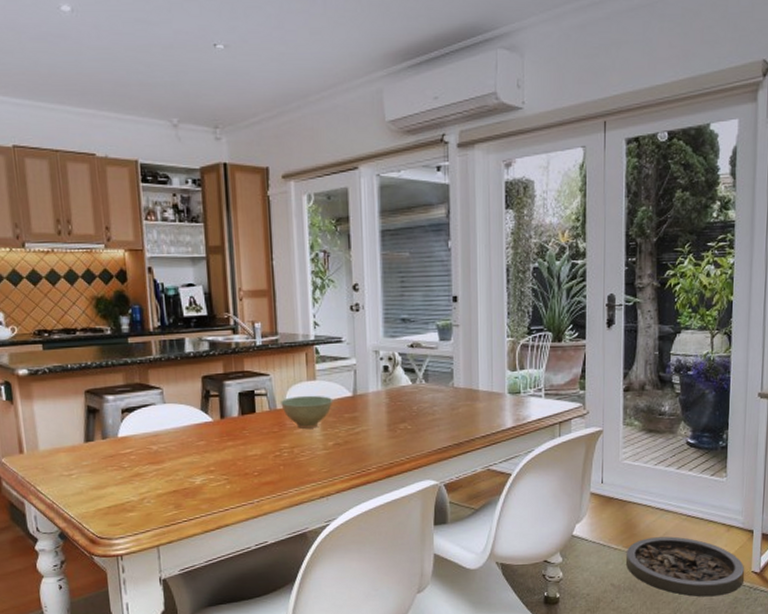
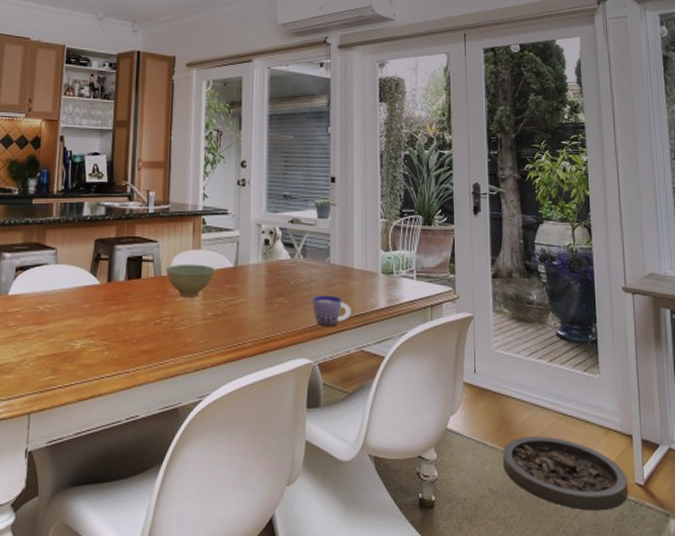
cup: none [437,418,477,449] -> present [312,295,351,327]

